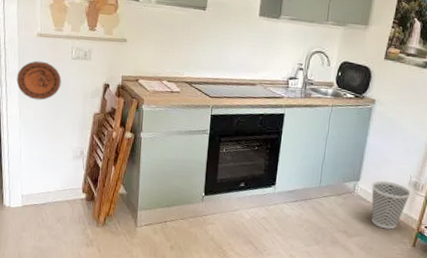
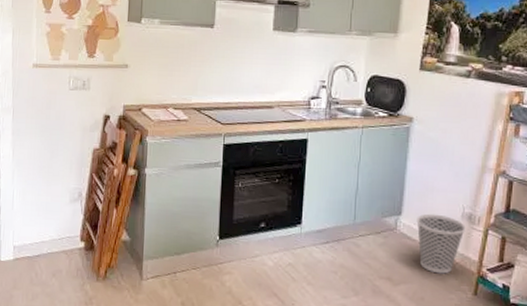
decorative plate: present [16,61,62,100] -> none [10,94,58,137]

